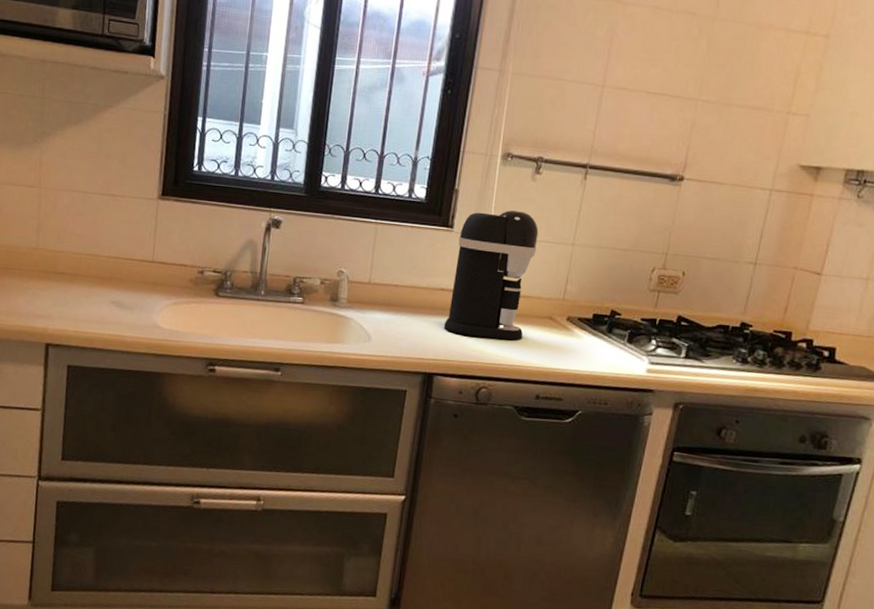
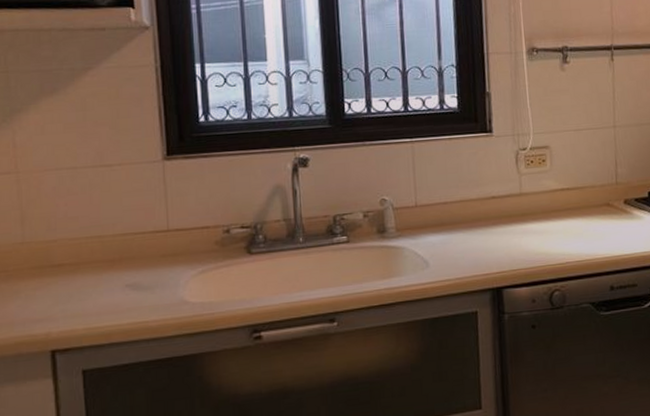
coffee maker: present [444,210,539,341] -> none [500,103,585,240]

